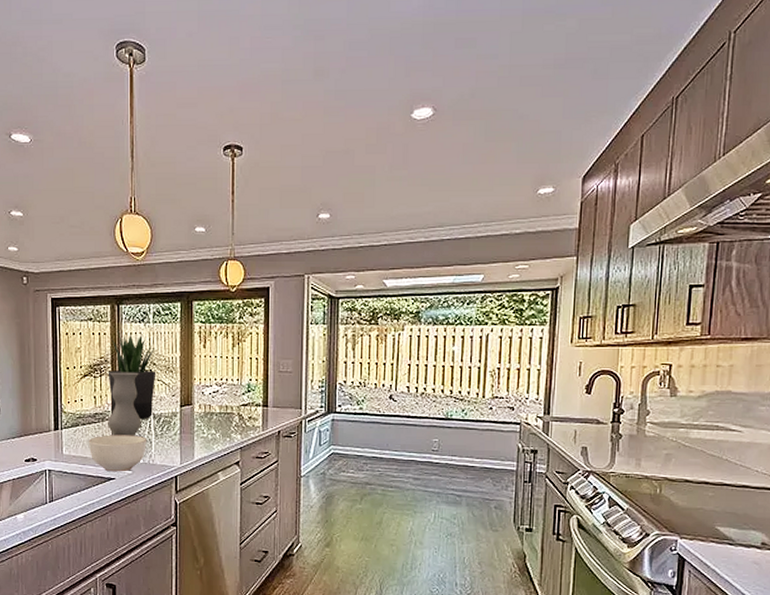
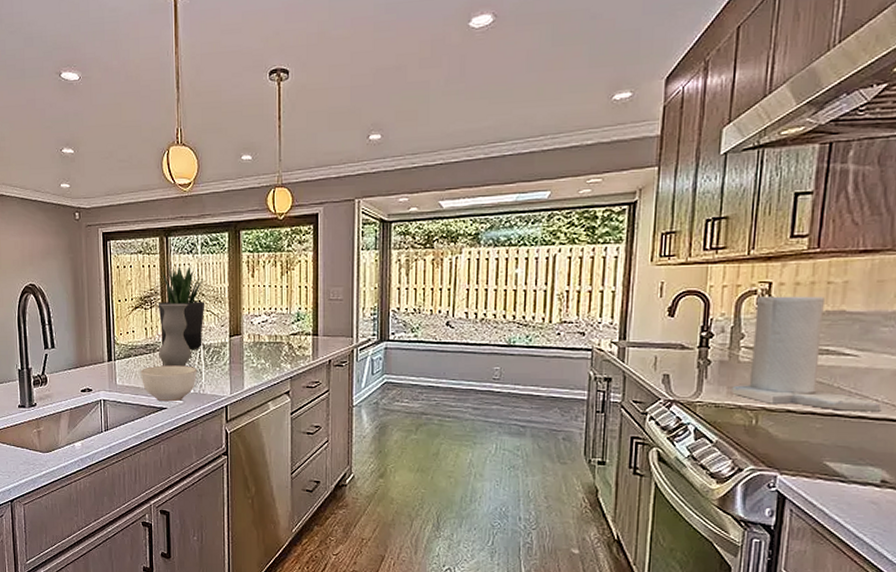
paper towel: none [640,377,760,481] -> present [732,296,880,411]

